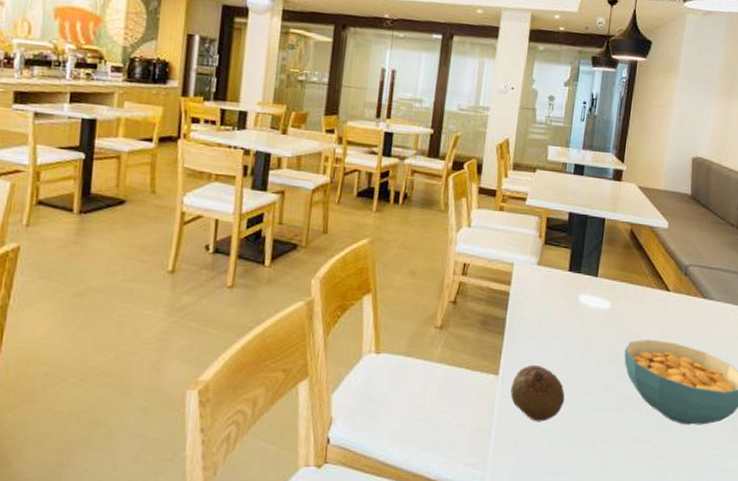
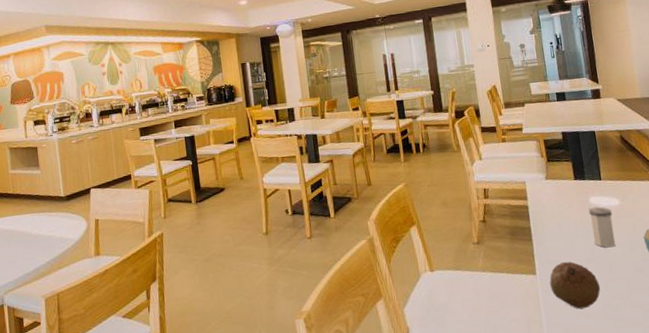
salt shaker: none [572,306,600,356] -> present [588,206,616,248]

